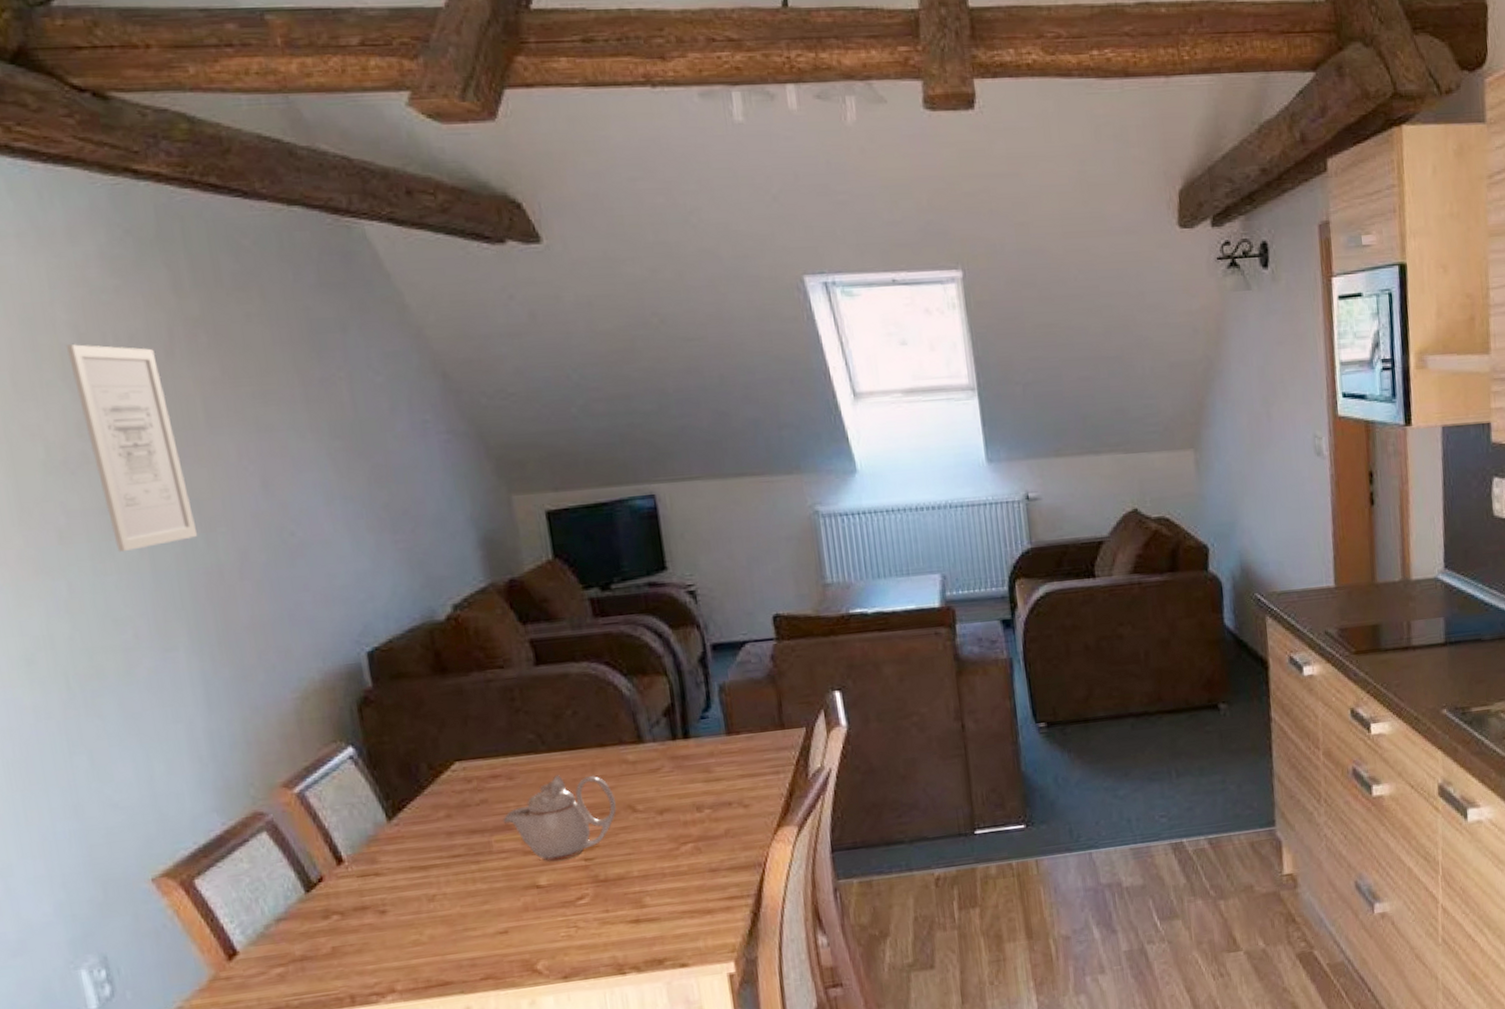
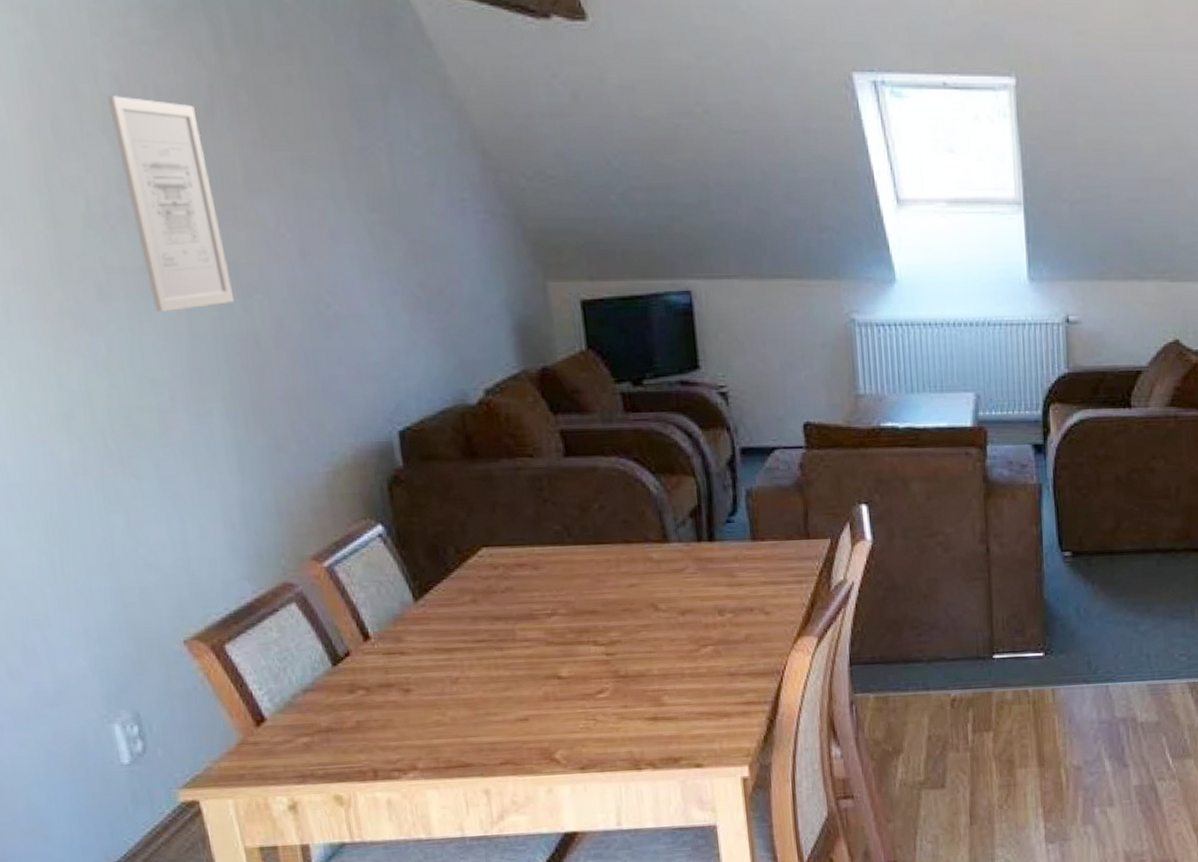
teapot: present [503,775,616,861] -> none [527,568,639,654]

